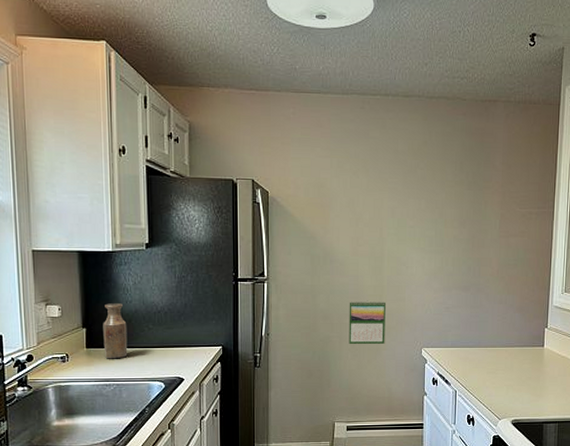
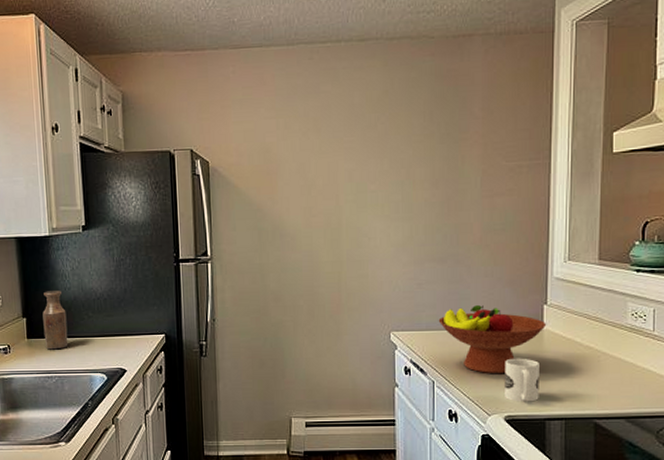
calendar: present [348,300,385,344] -> none [303,278,346,329]
fruit bowl: none [461,327,547,385] -> present [438,305,547,374]
mug: none [512,371,540,408] -> present [505,358,539,402]

